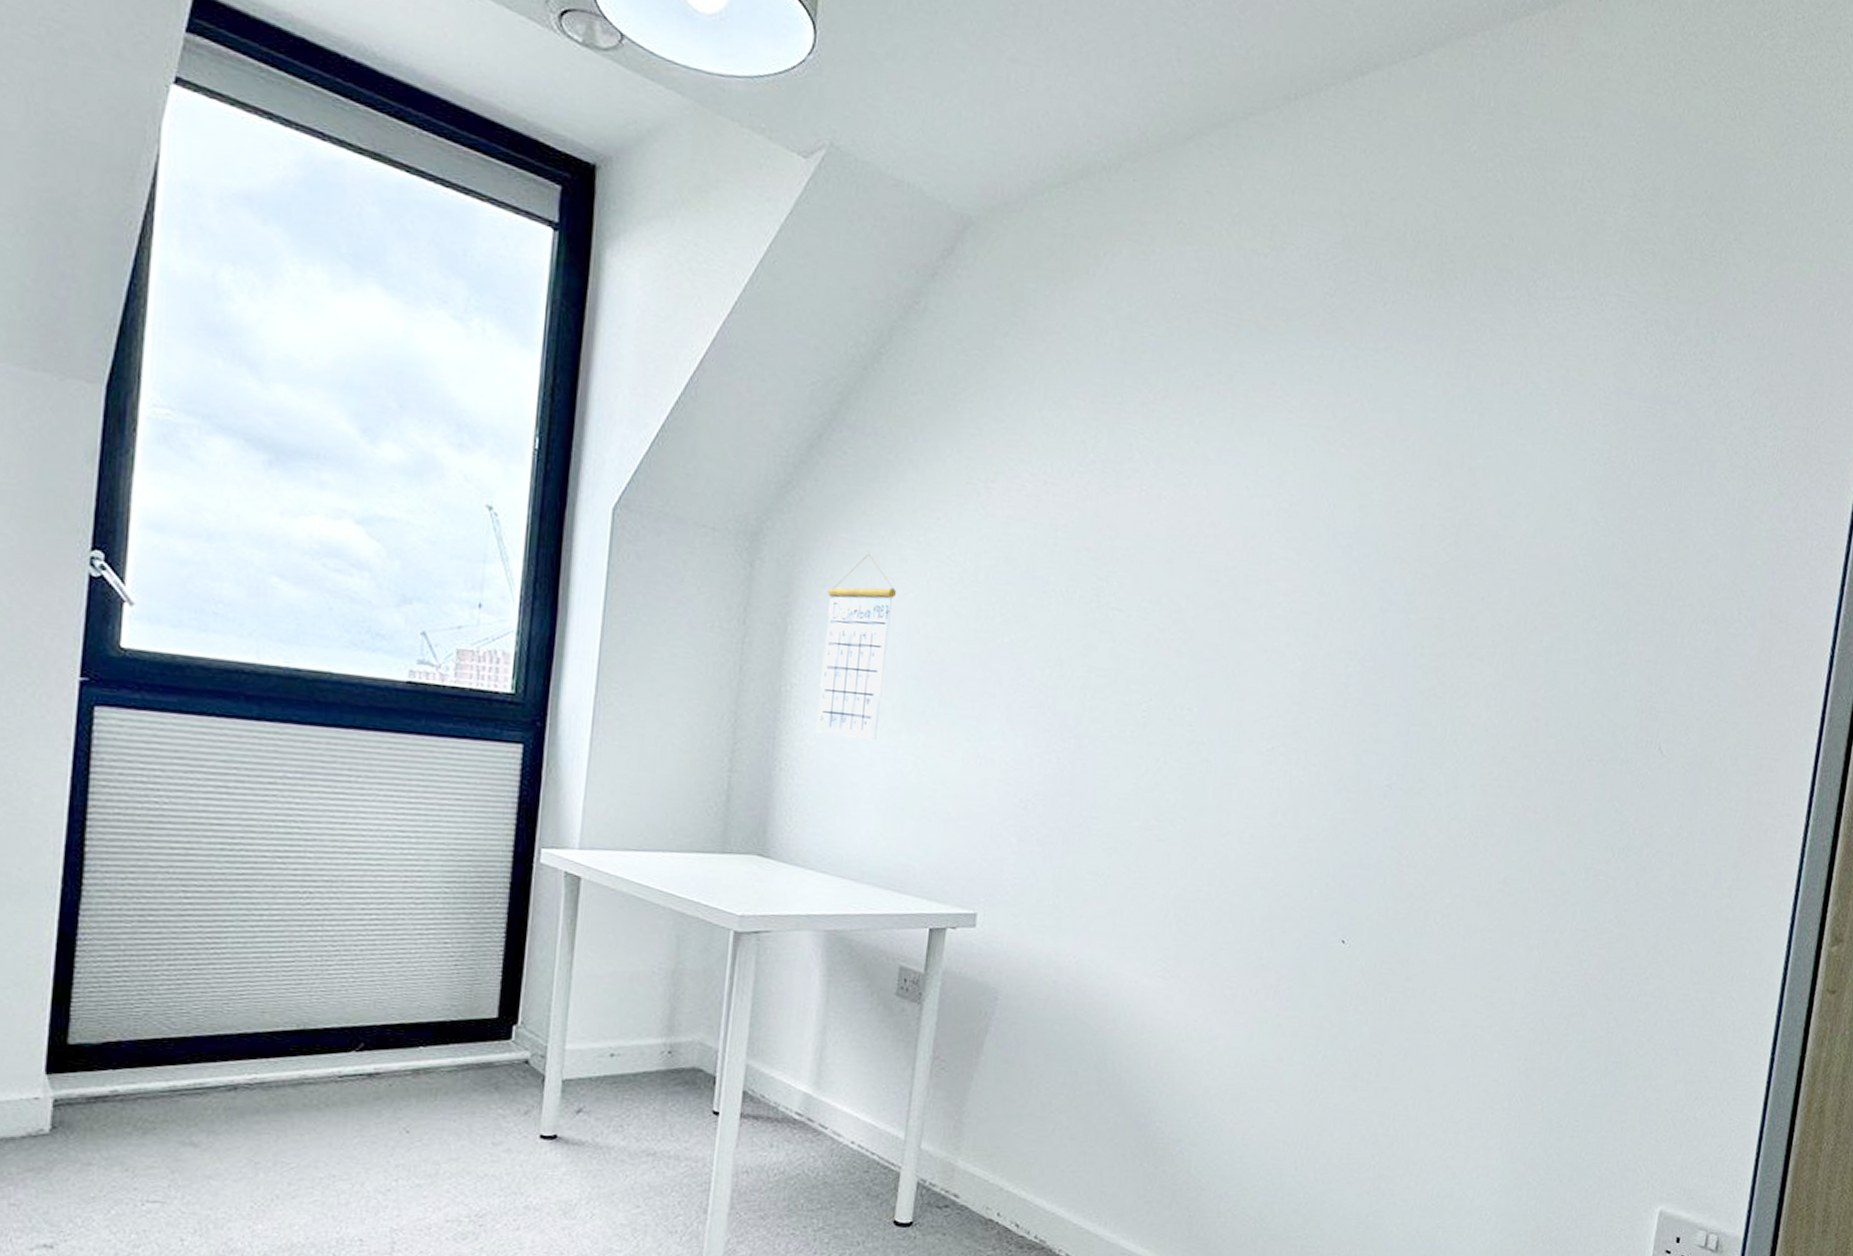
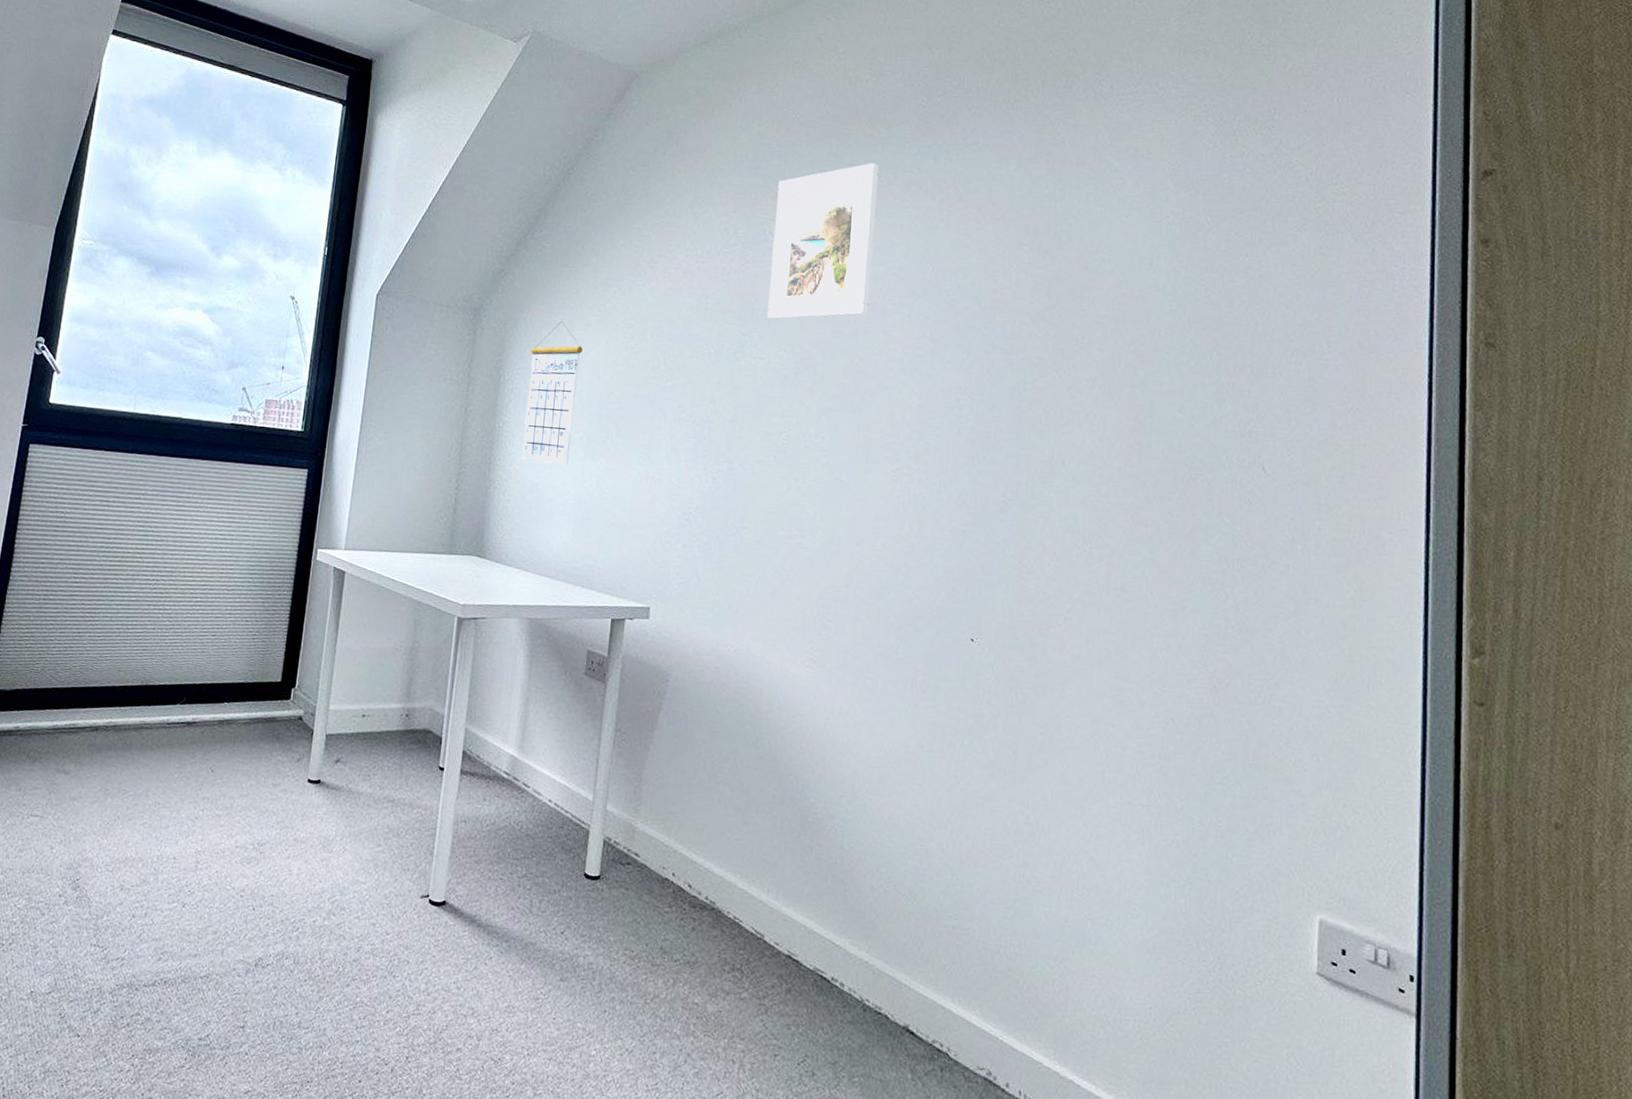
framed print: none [1129,365,1274,562] -> present [767,163,879,320]

